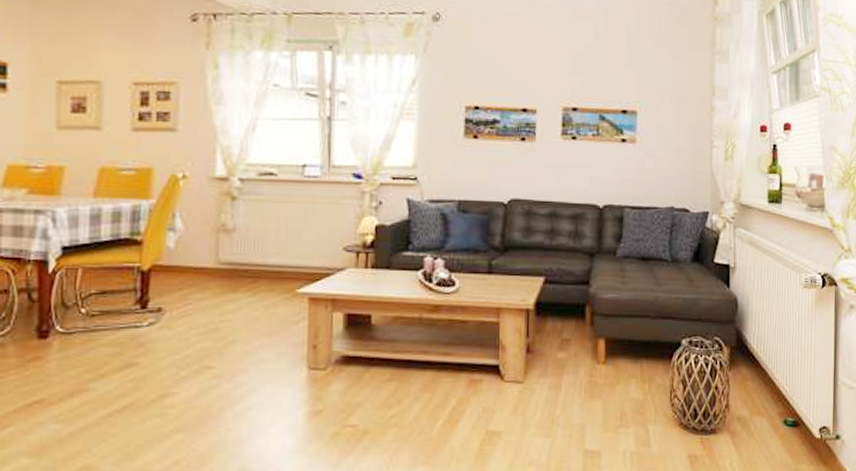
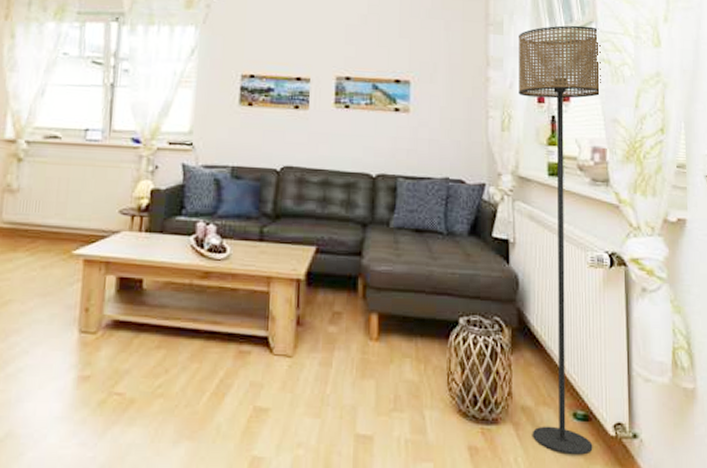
floor lamp: none [742,54,822,457] -> present [519,25,601,455]

